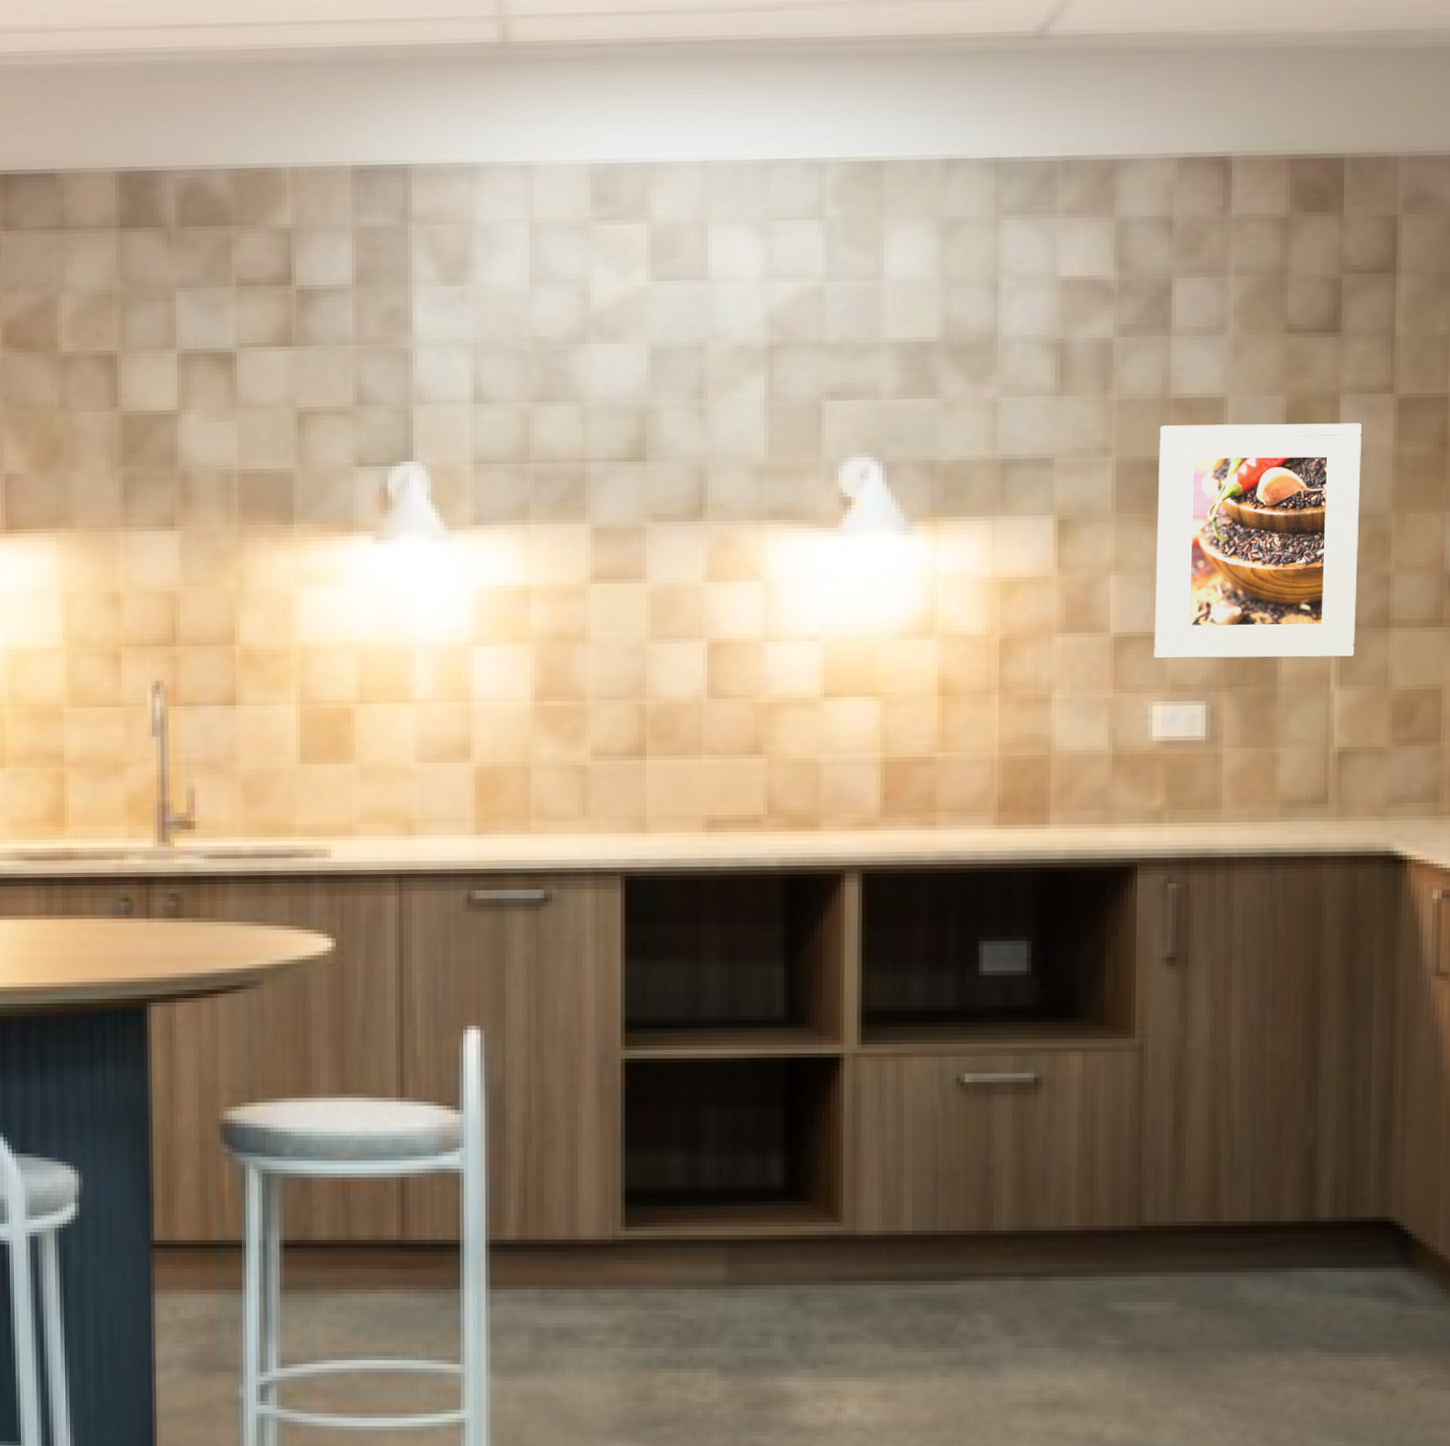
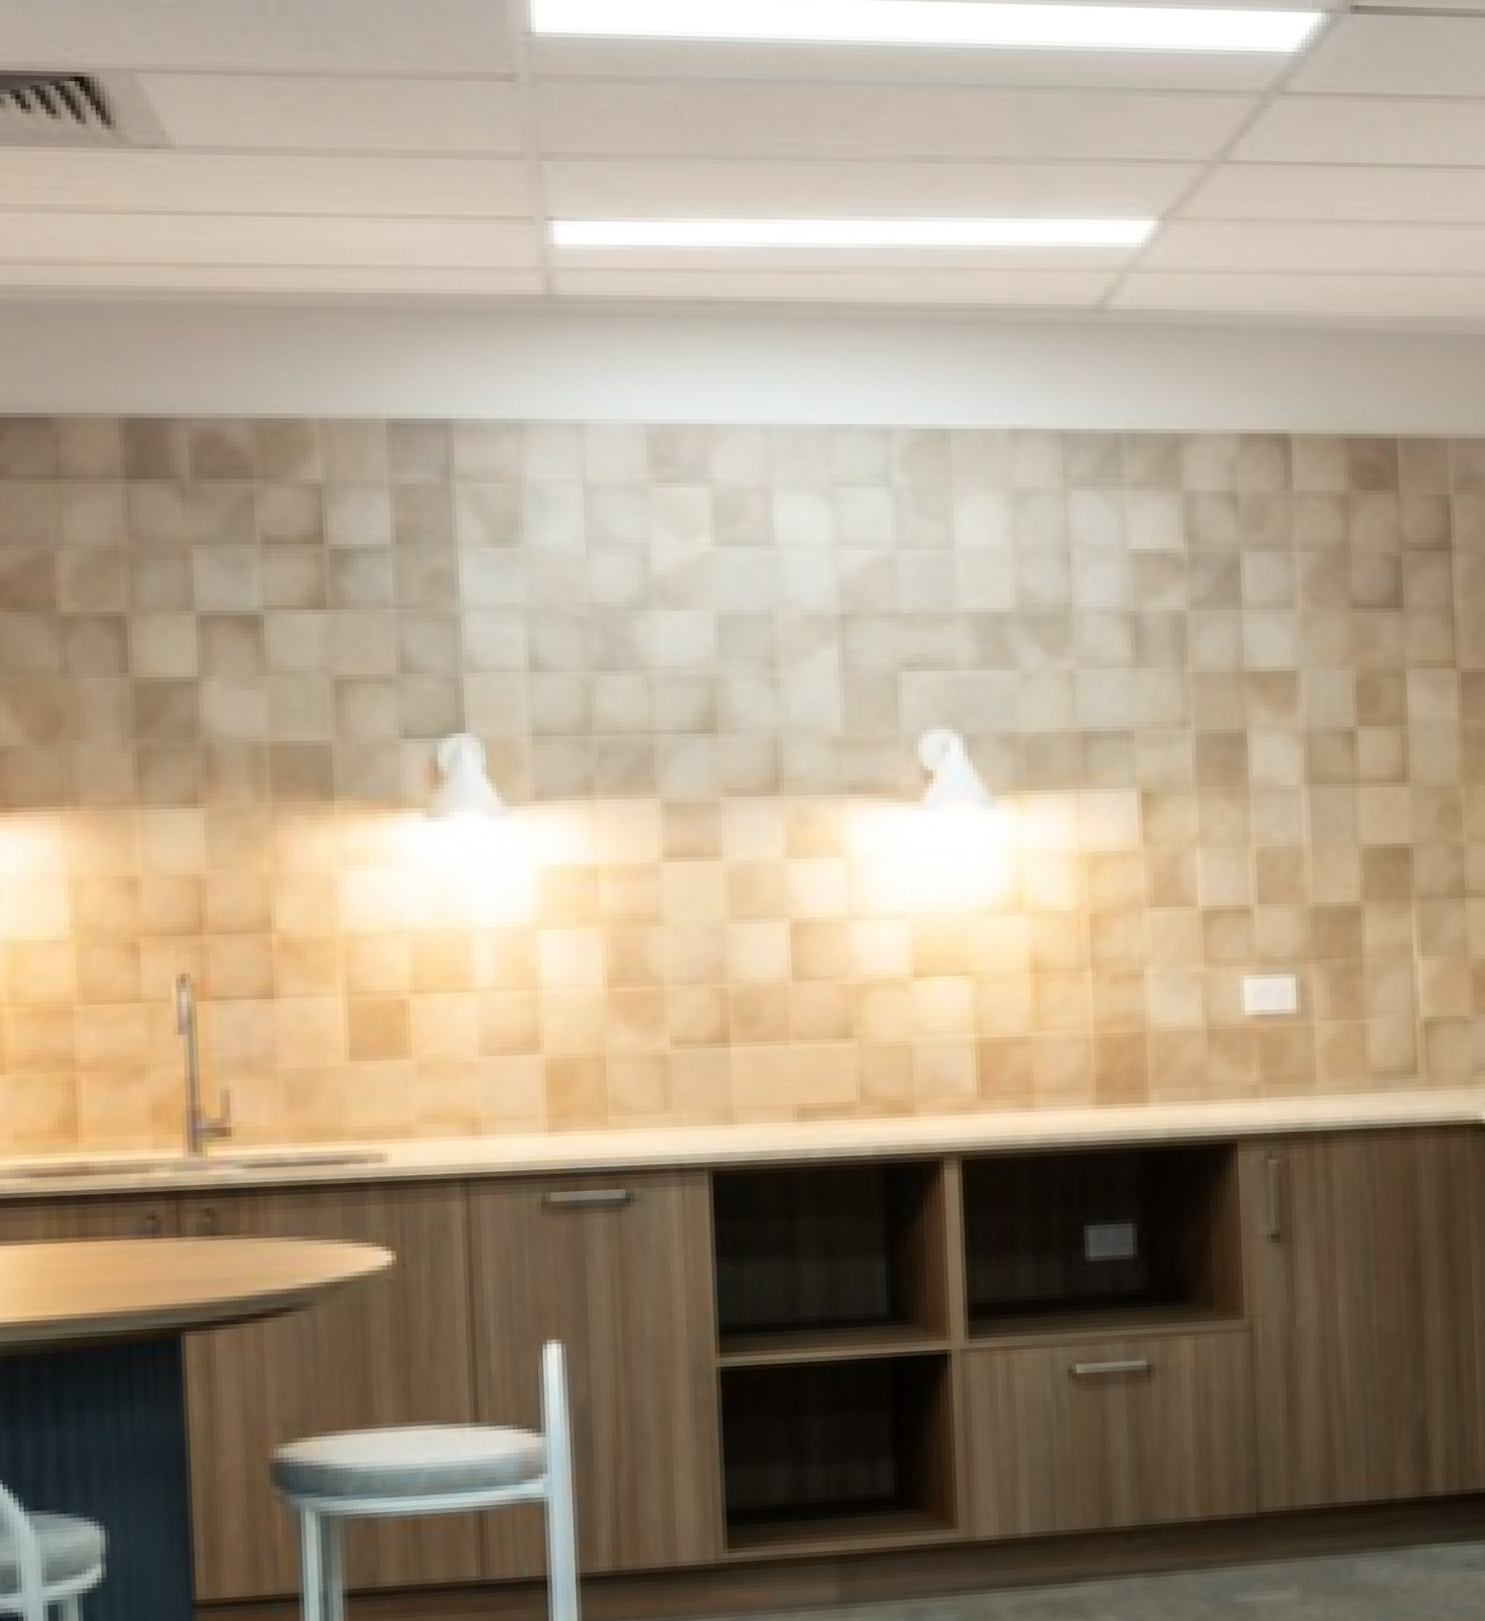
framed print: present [1154,423,1362,659] -> none [1236,697,1435,932]

